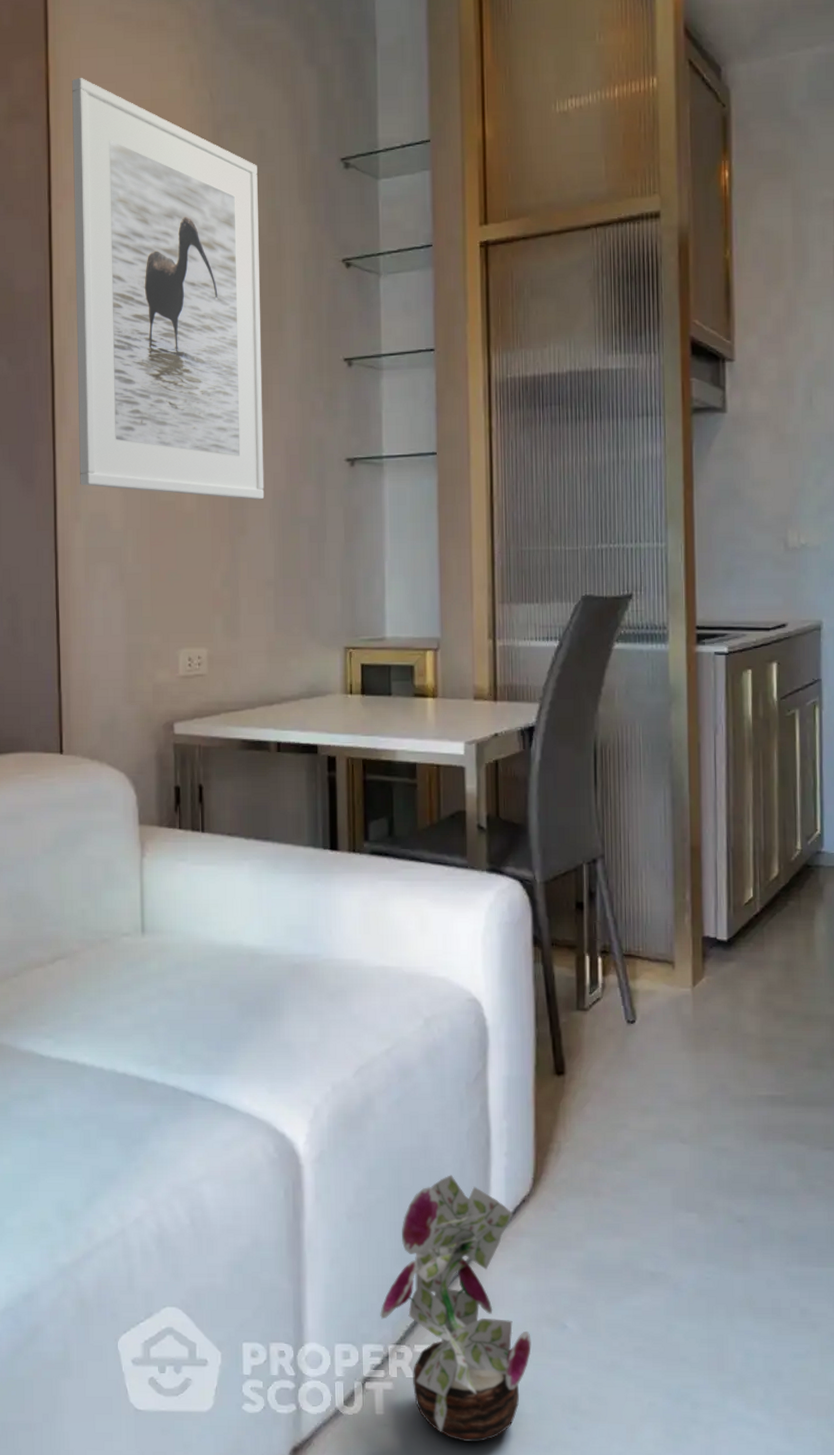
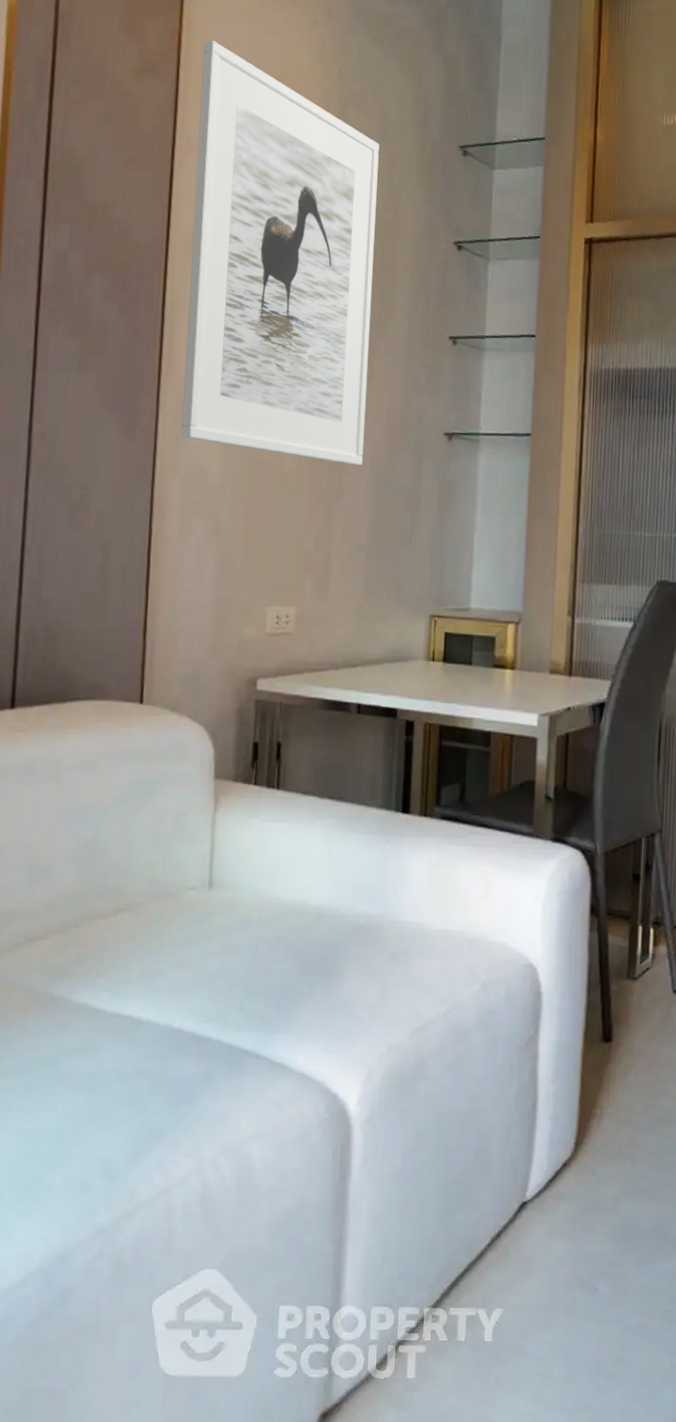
decorative plant: present [380,1175,531,1443] -> none [418,1138,563,1406]

